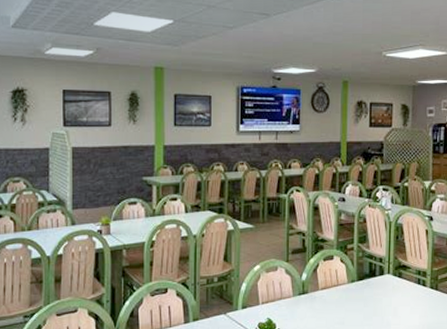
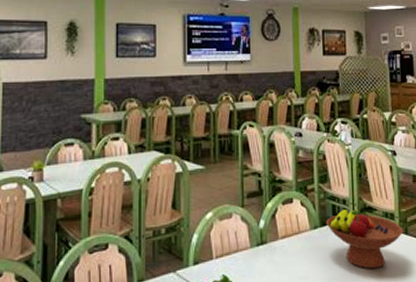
fruit bowl: none [362,267,434,318] -> present [325,210,404,269]

